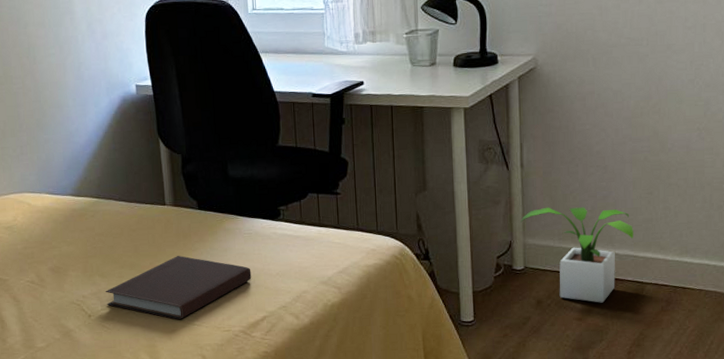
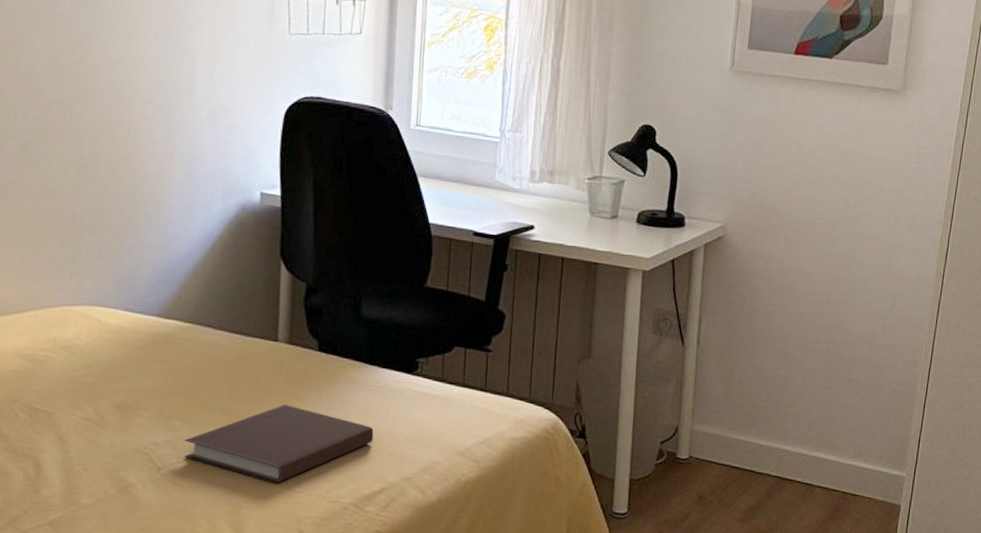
potted plant: present [520,207,634,303] -> none [690,391,808,504]

